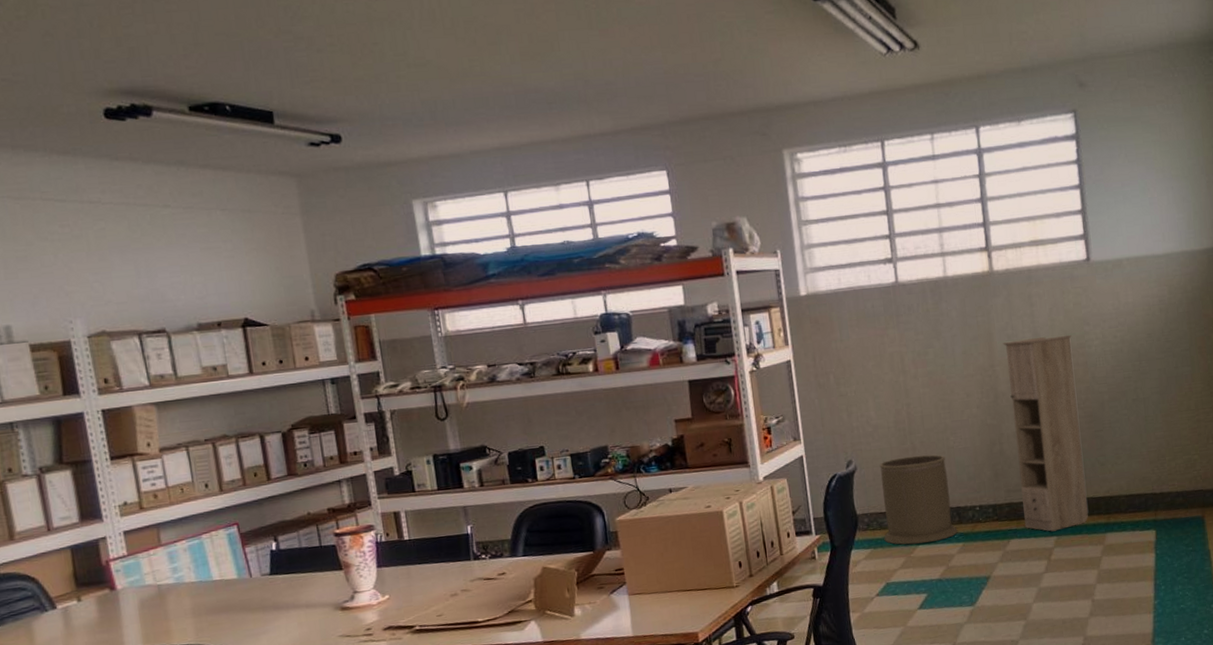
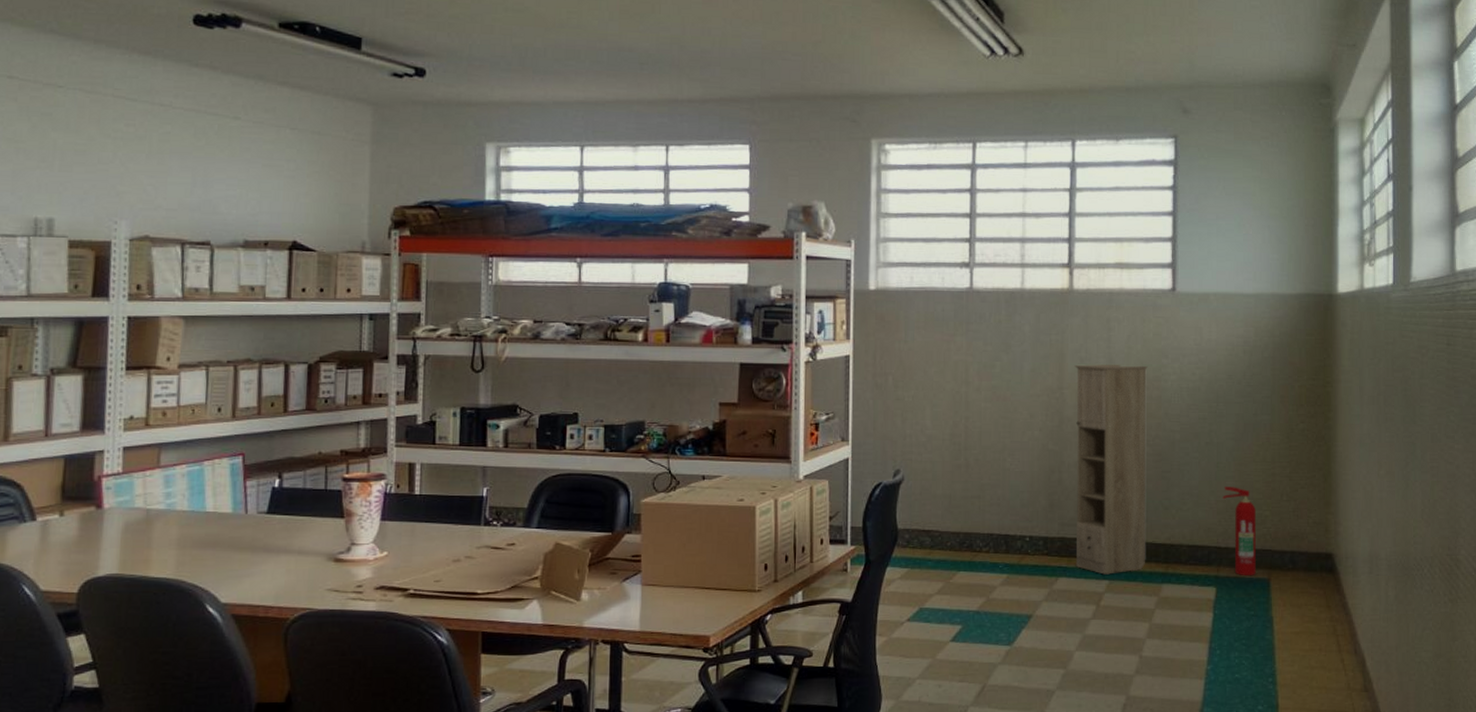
trash can: present [879,454,958,545] -> none [923,473,1003,569]
fire extinguisher: none [1153,436,1191,517] -> present [1222,487,1256,575]

